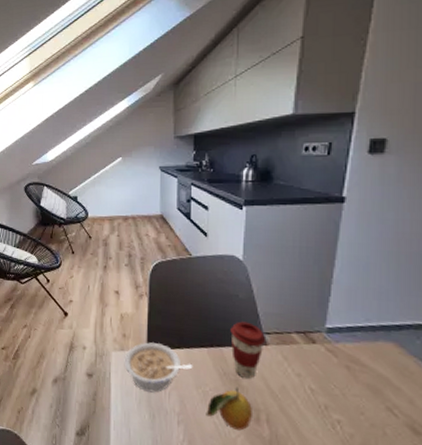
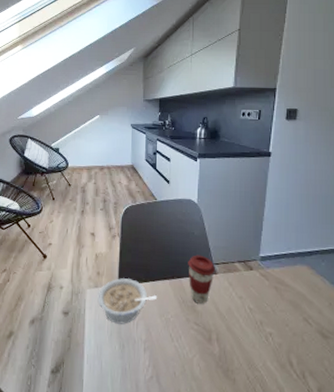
fruit: present [206,386,252,431] -> none [168,312,205,351]

